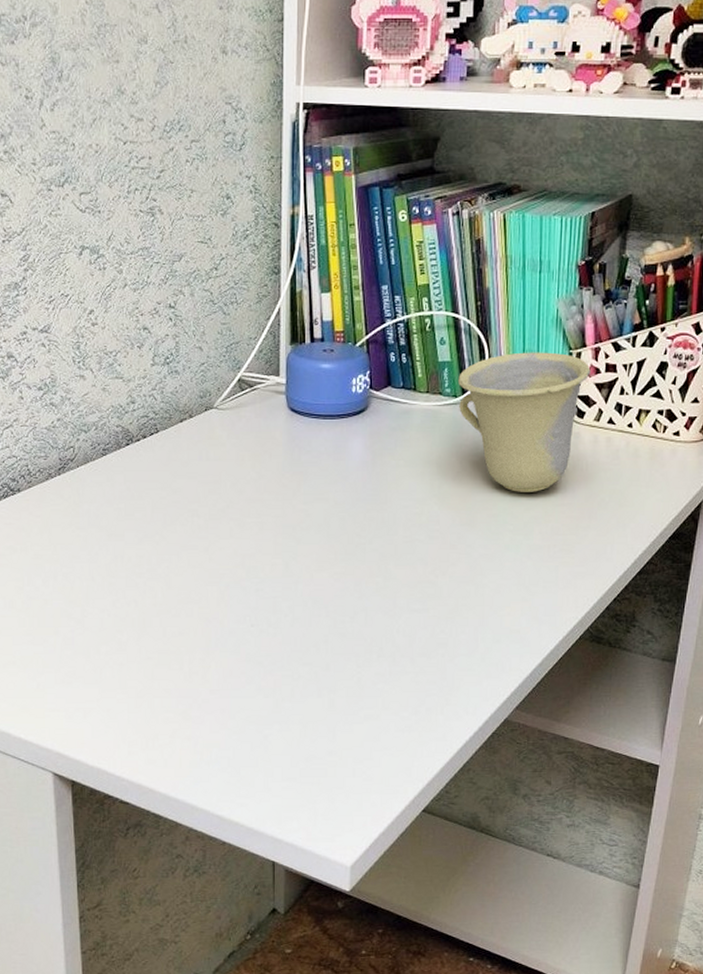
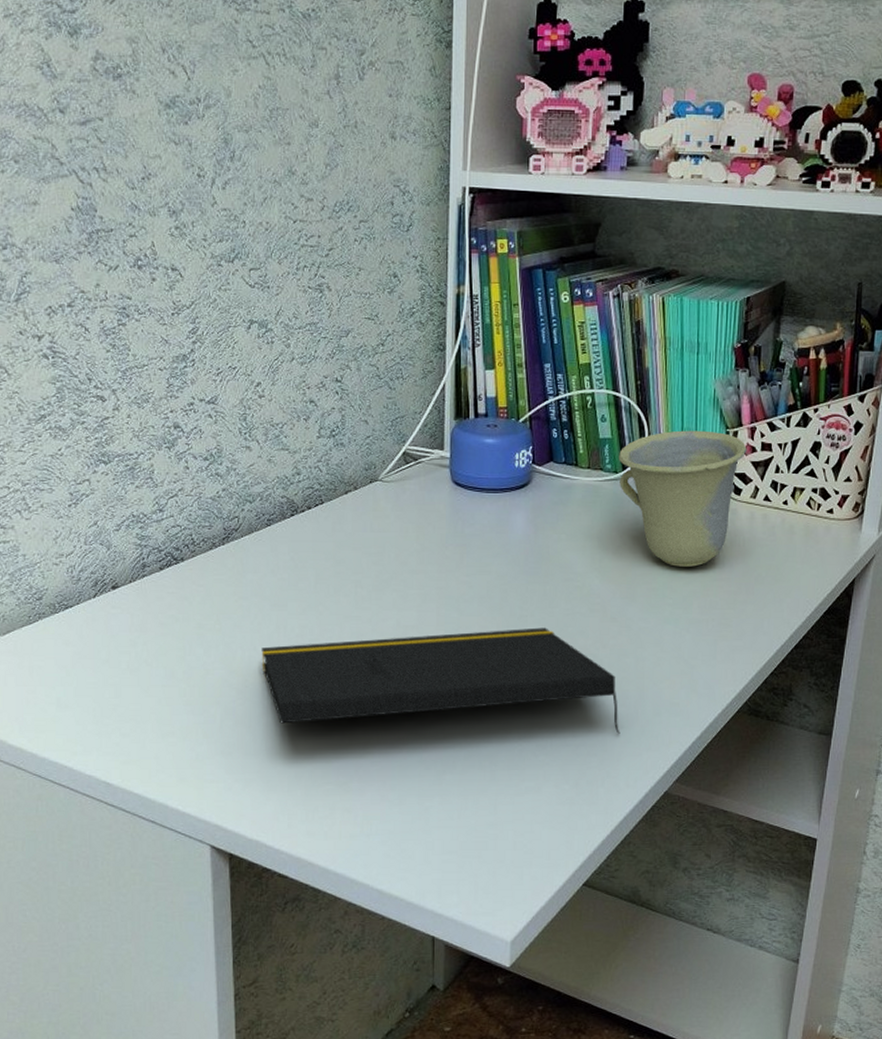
notepad: none [99,555,460,661] -> present [261,627,620,734]

